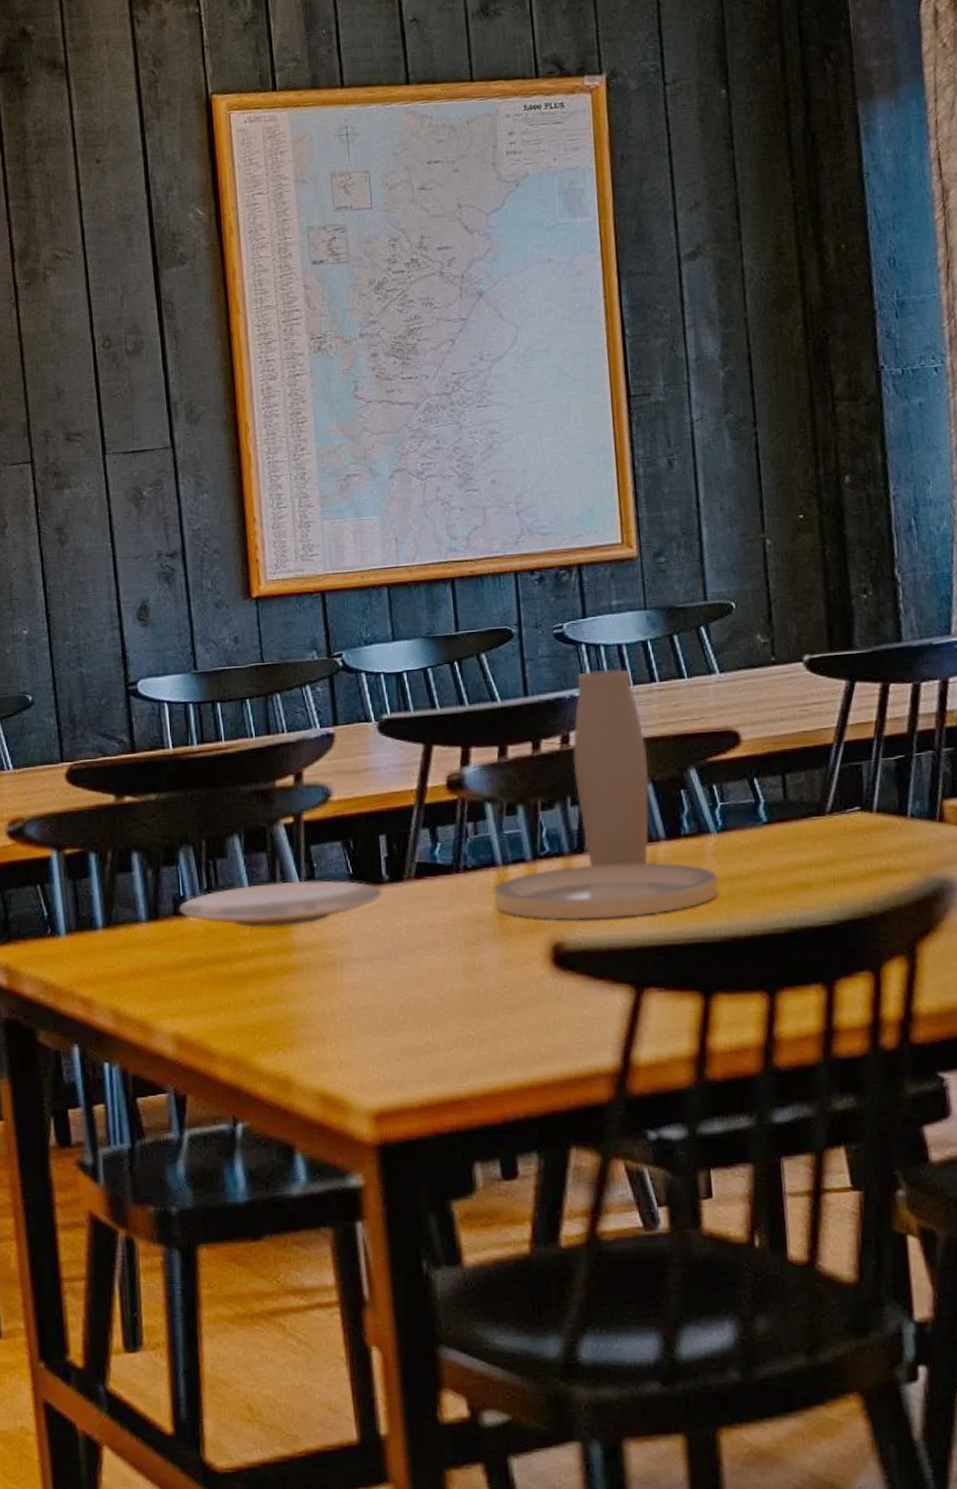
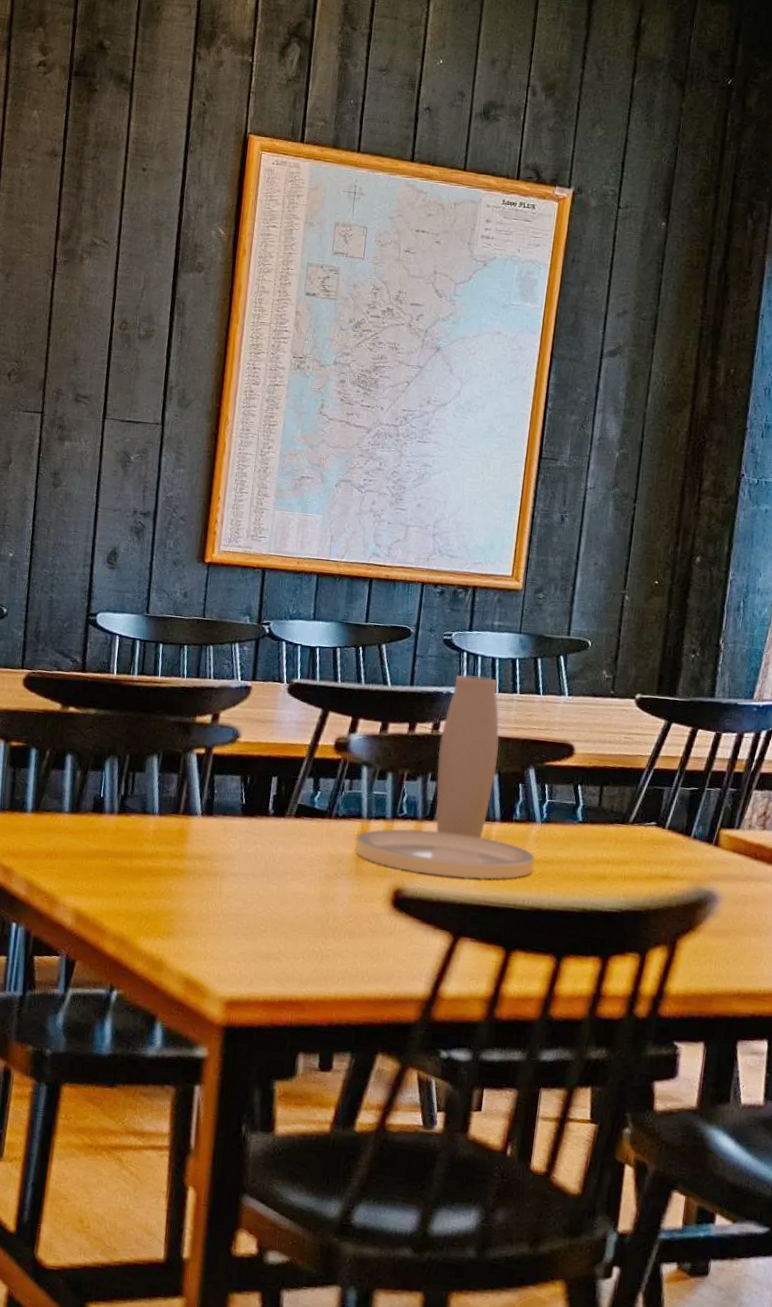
plate: present [179,880,384,928] -> none [98,798,267,838]

